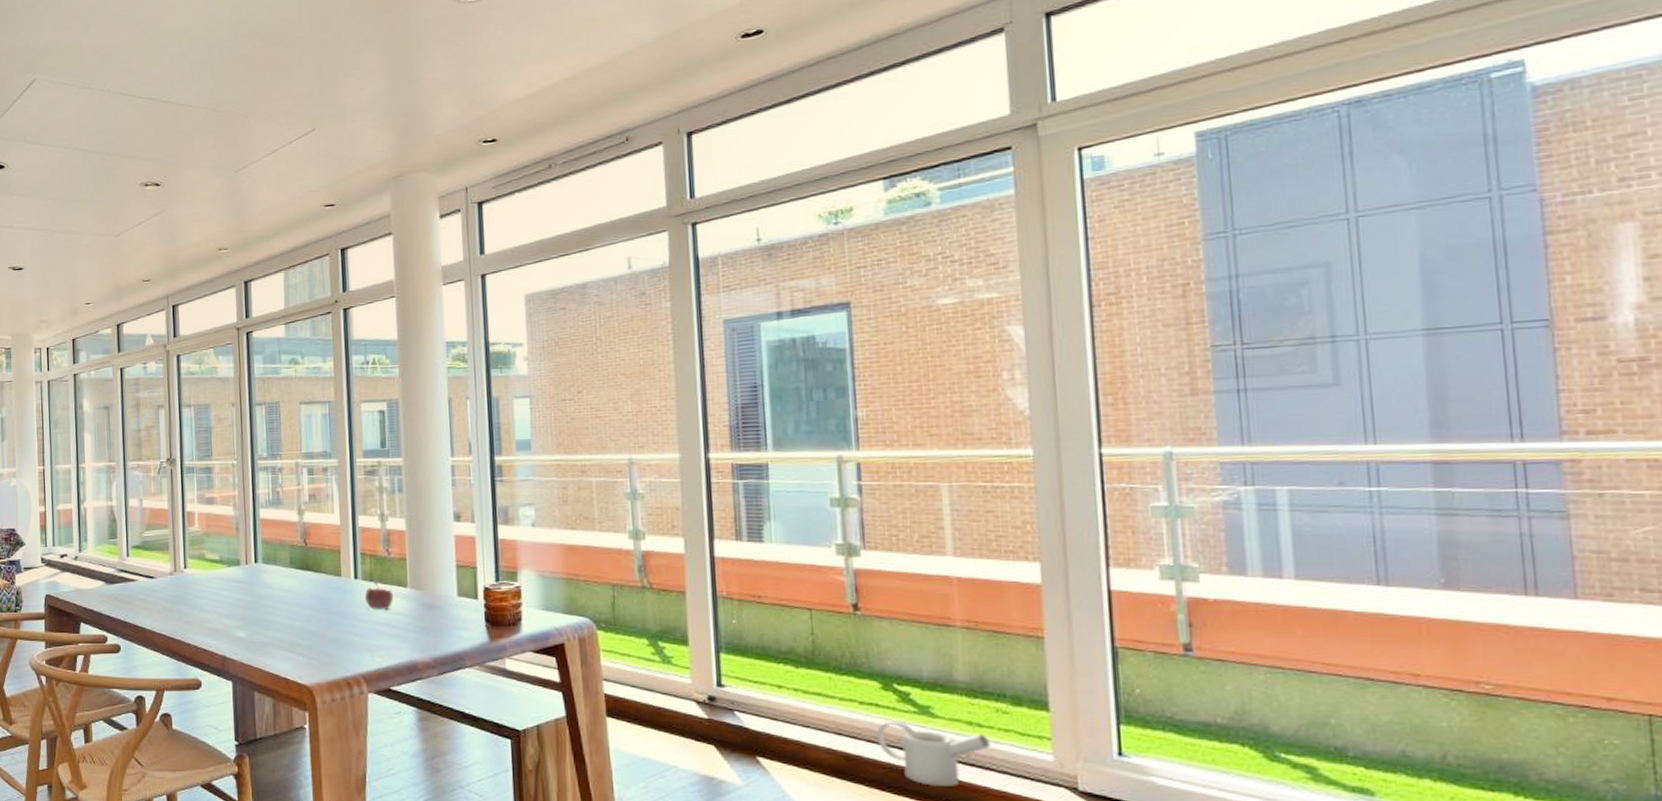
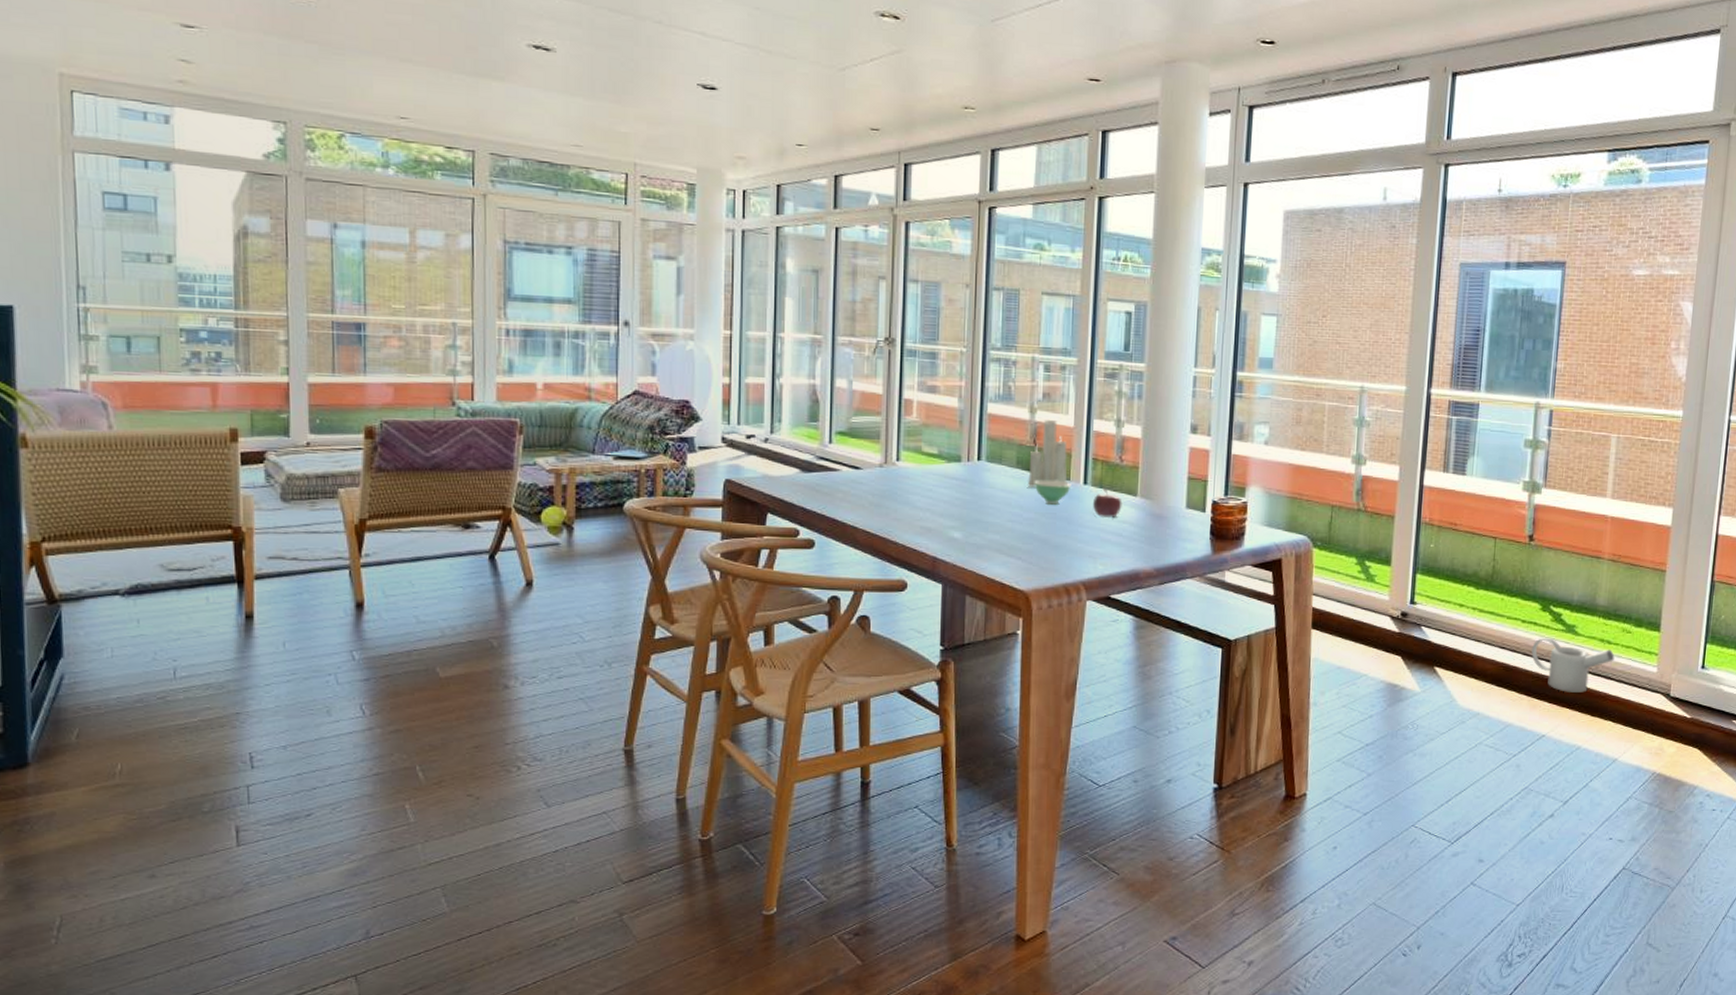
candle: none [301,515,339,586] -> present [1027,415,1068,489]
bowl: none [308,576,343,600] -> present [1034,479,1072,505]

